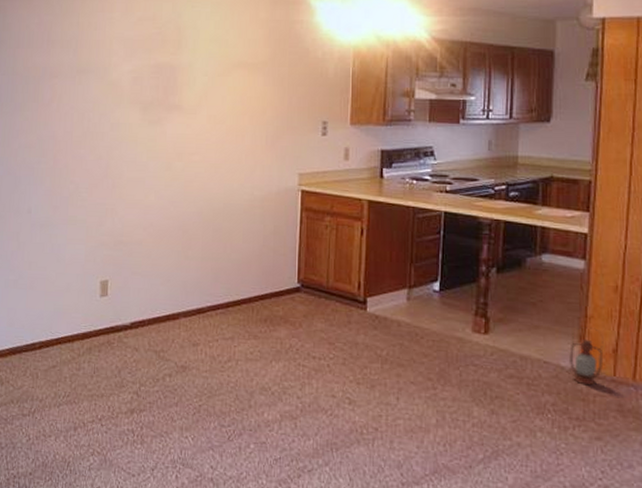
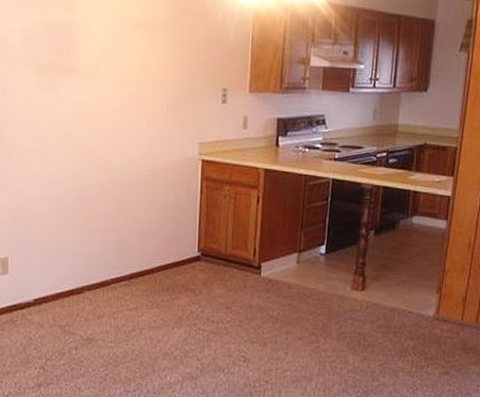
lantern: present [569,327,604,386] -> none [428,280,456,330]

